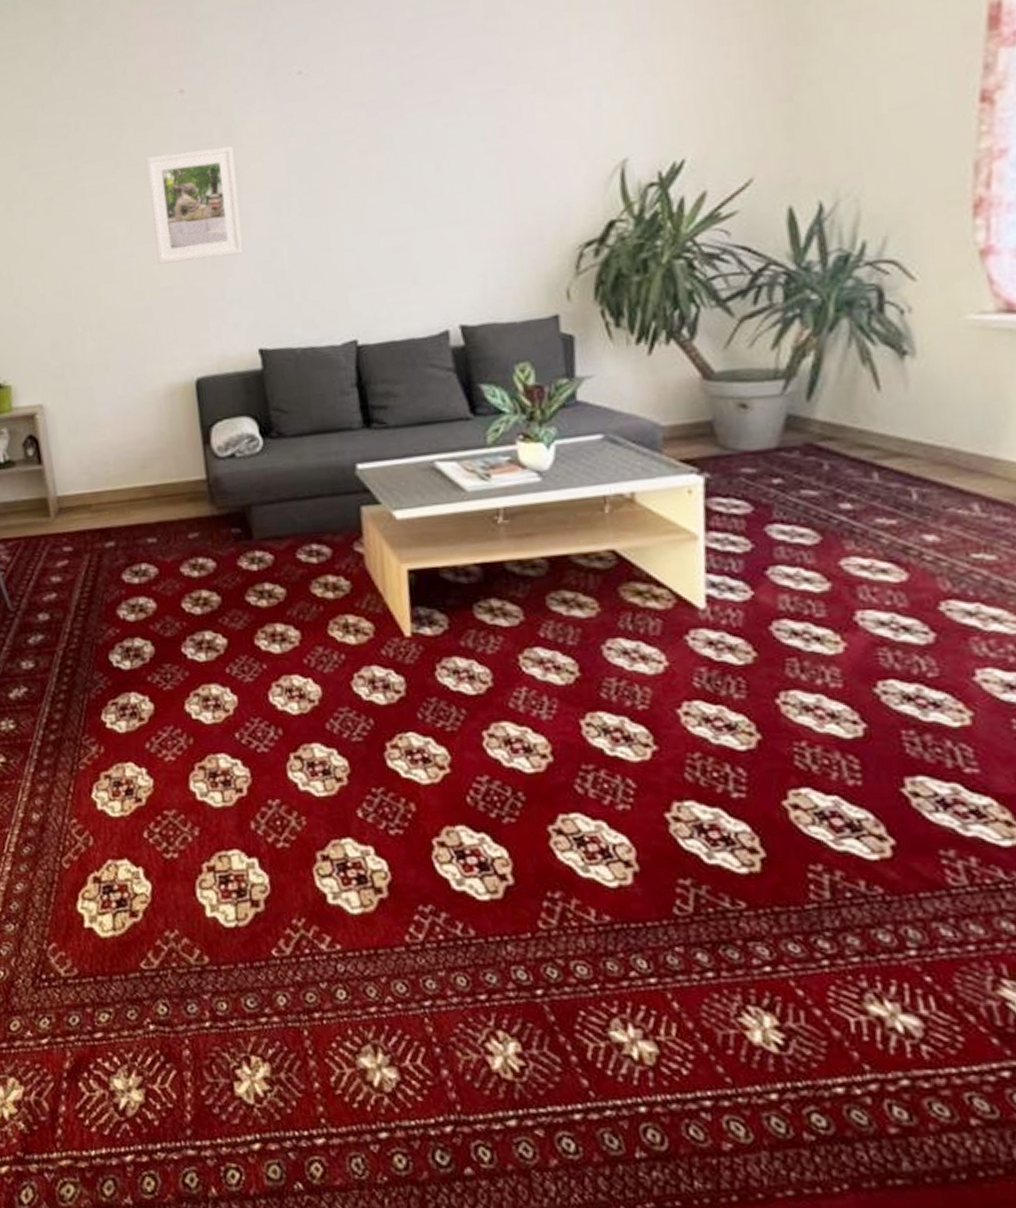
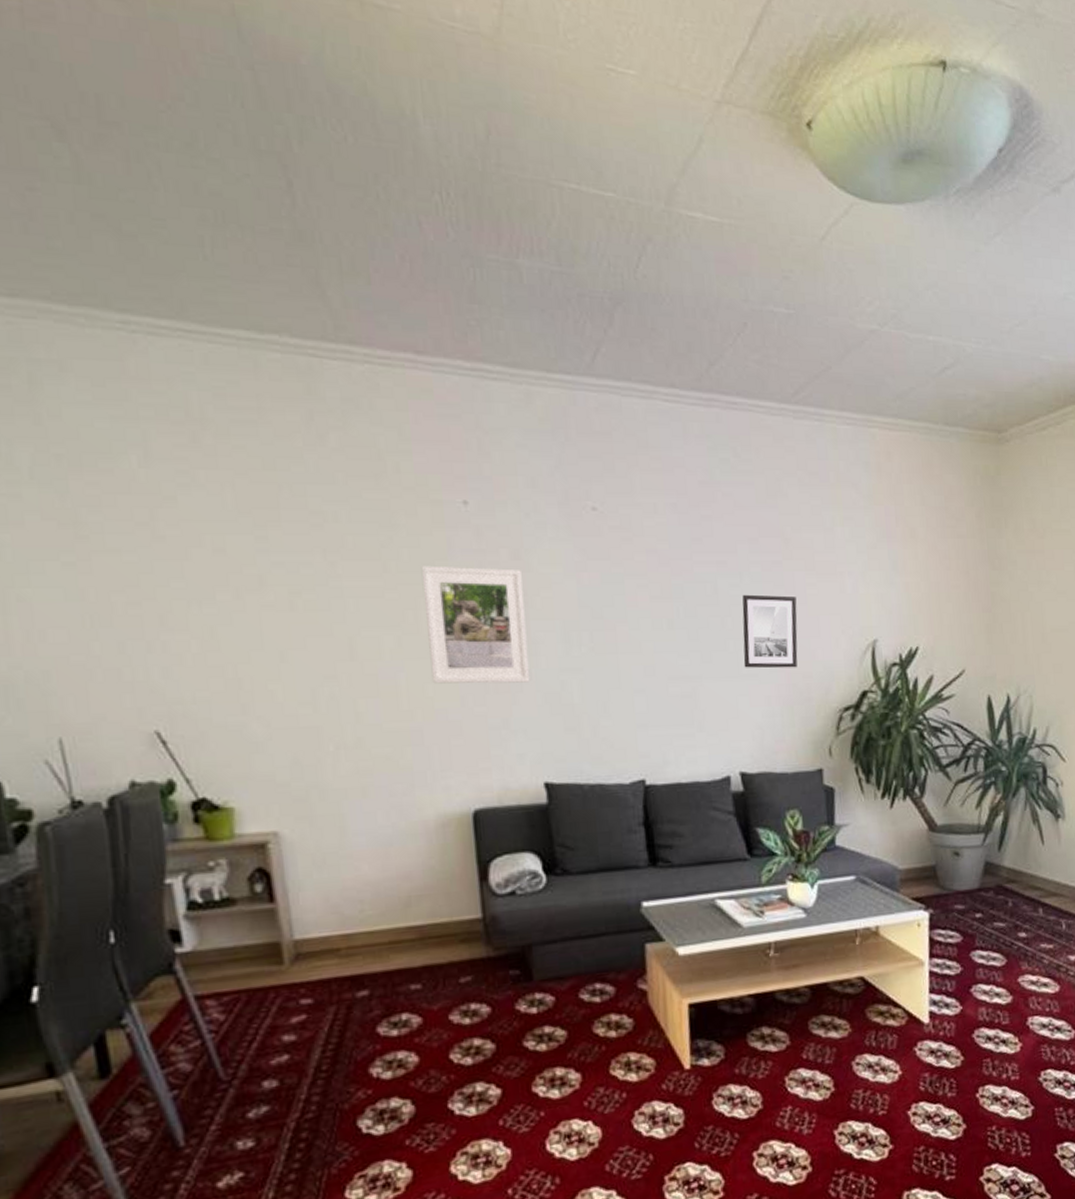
wall art: none [459,125,526,212] -> present [742,594,798,669]

